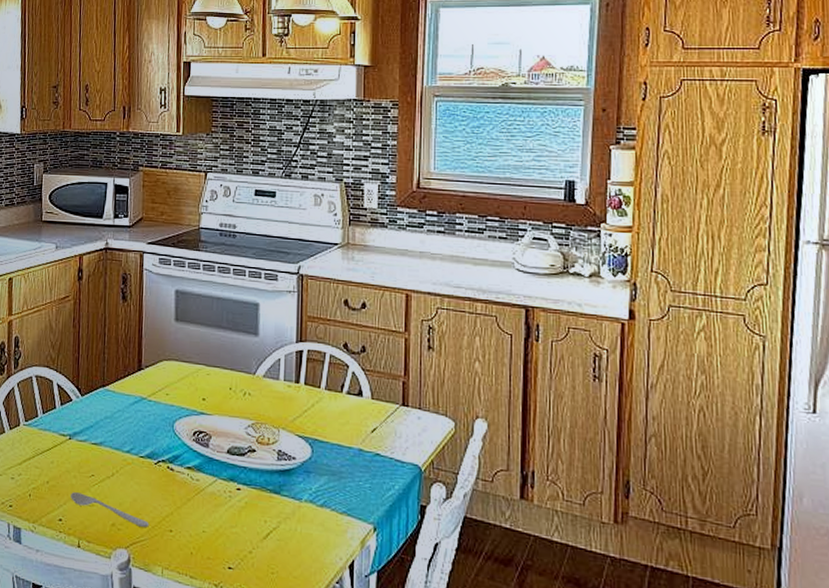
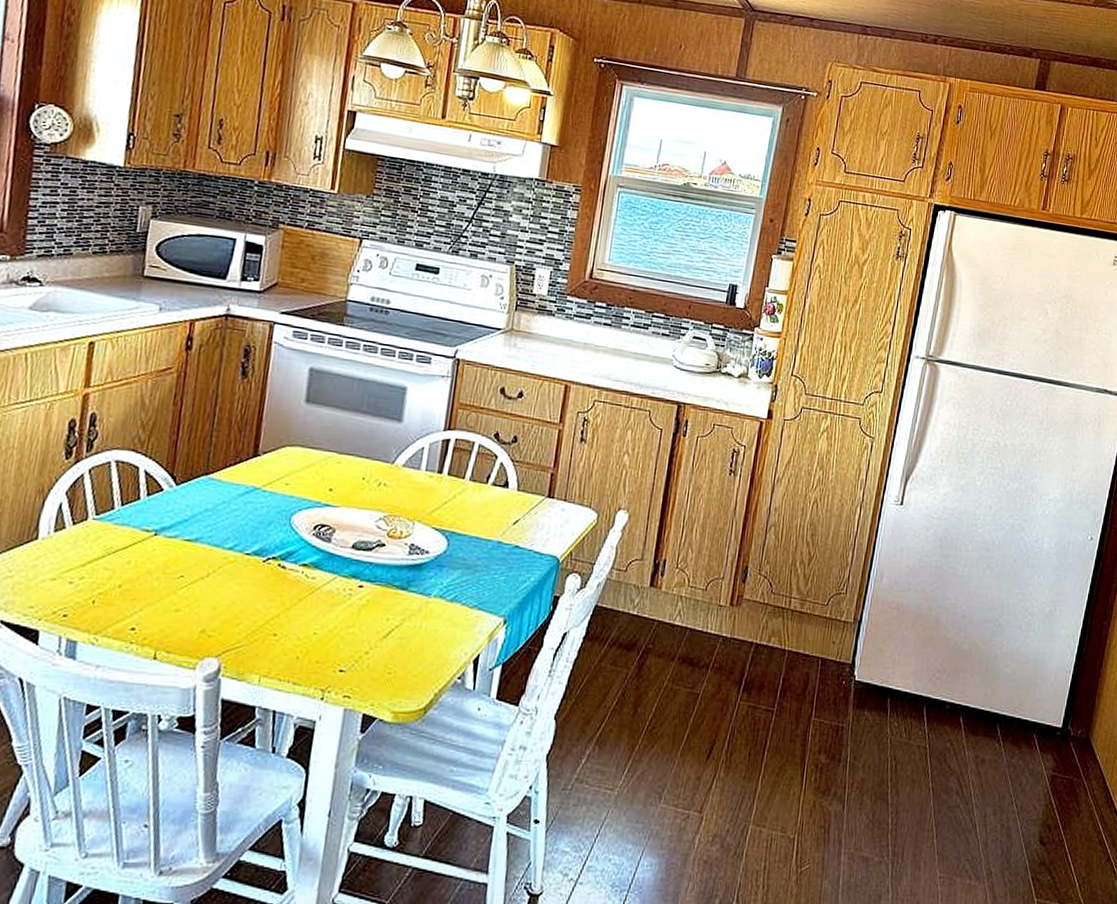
spoon: present [71,492,149,527] -> none [149,596,249,632]

